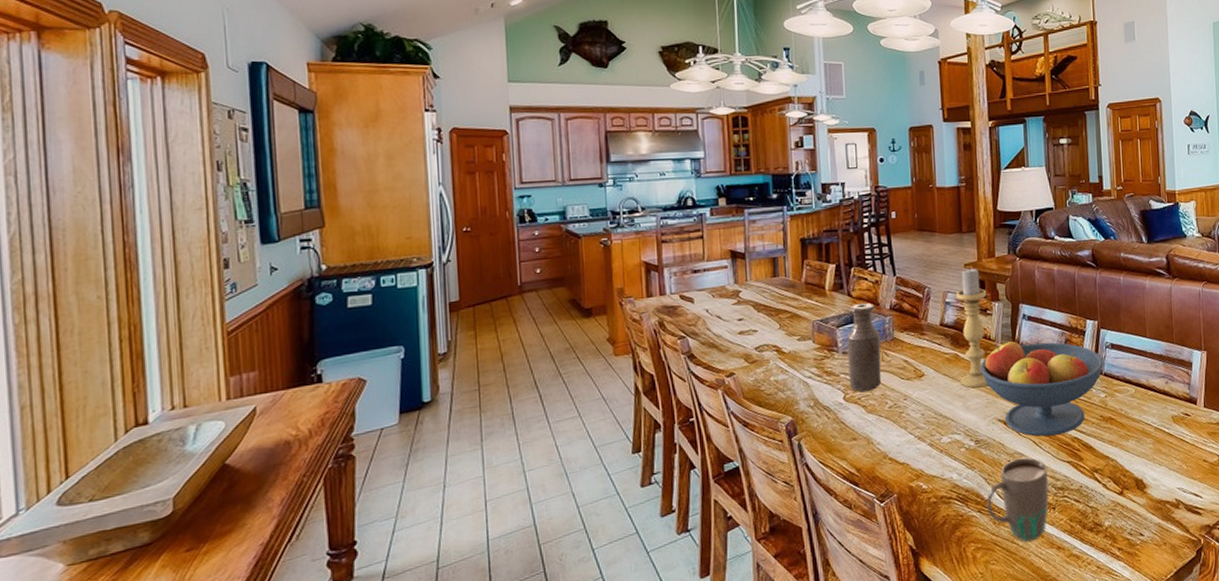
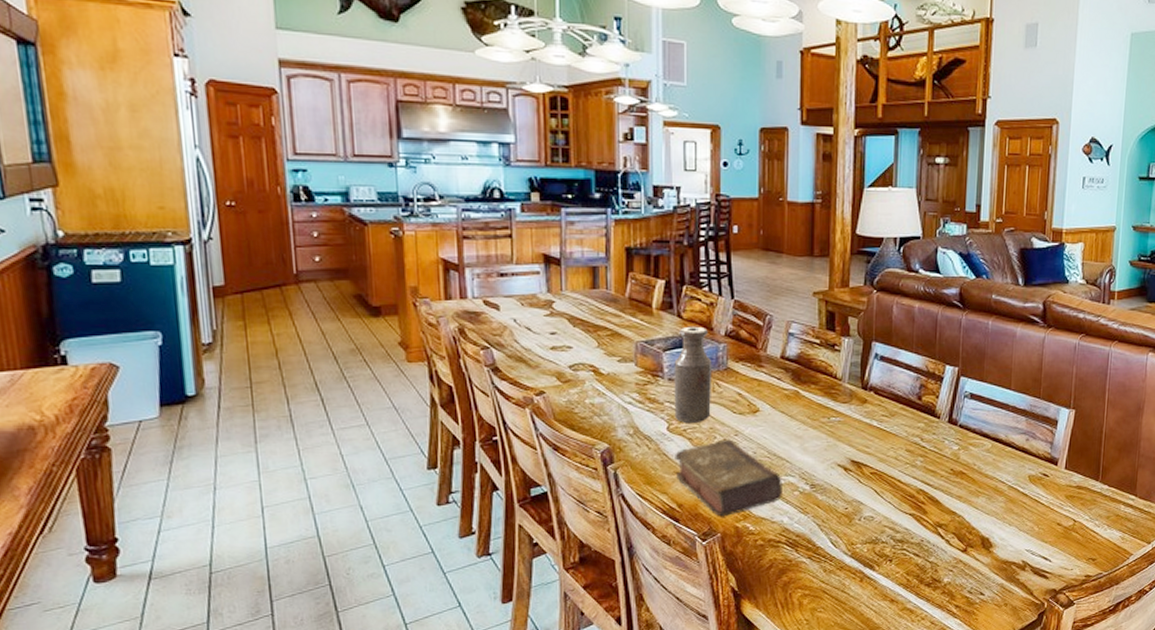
book: none [851,403,950,478] -> present [675,439,782,517]
candle holder: present [956,267,988,389] -> none [799,296,837,429]
fruit bowl: present [979,341,1104,437] -> none [822,382,960,486]
mug: present [987,457,1049,542] -> none [818,506,887,592]

